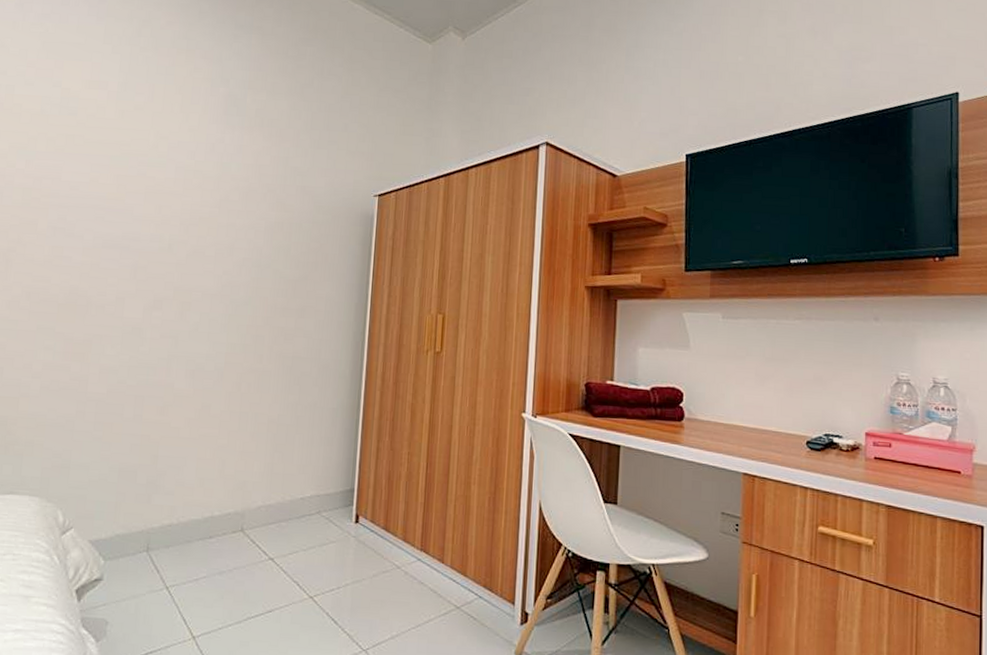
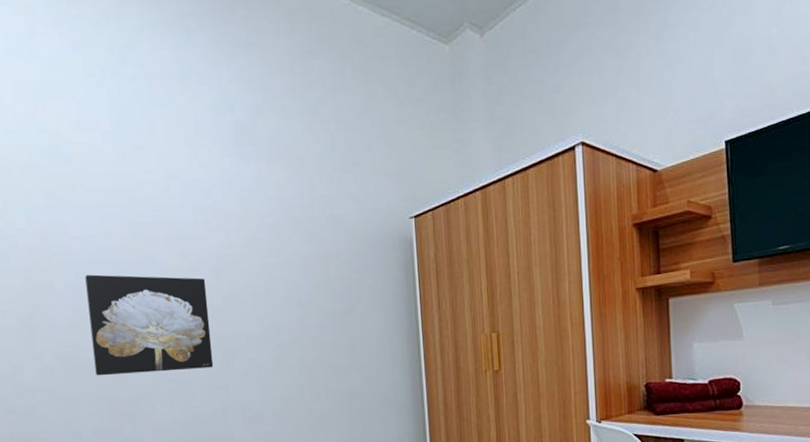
wall art: none [57,217,175,317] -> present [85,274,214,376]

